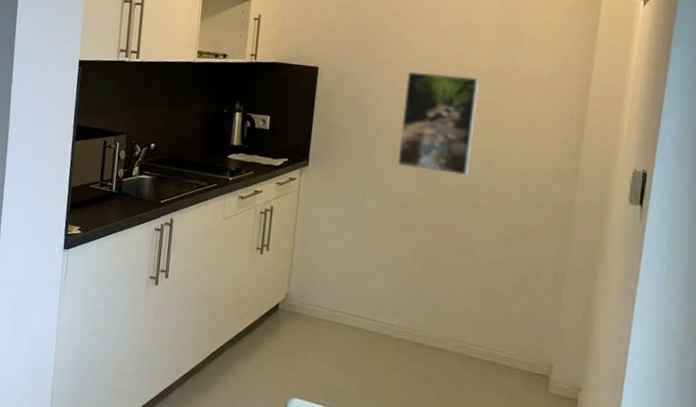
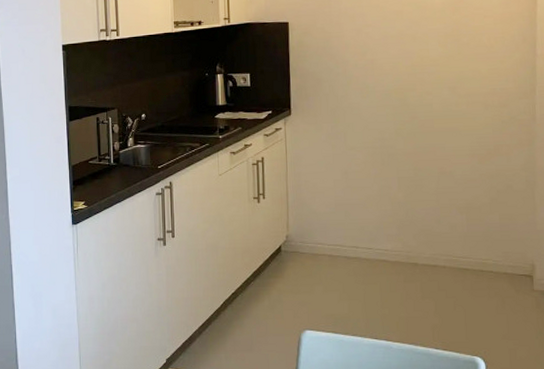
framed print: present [397,71,480,175] -> none [370,13,438,105]

